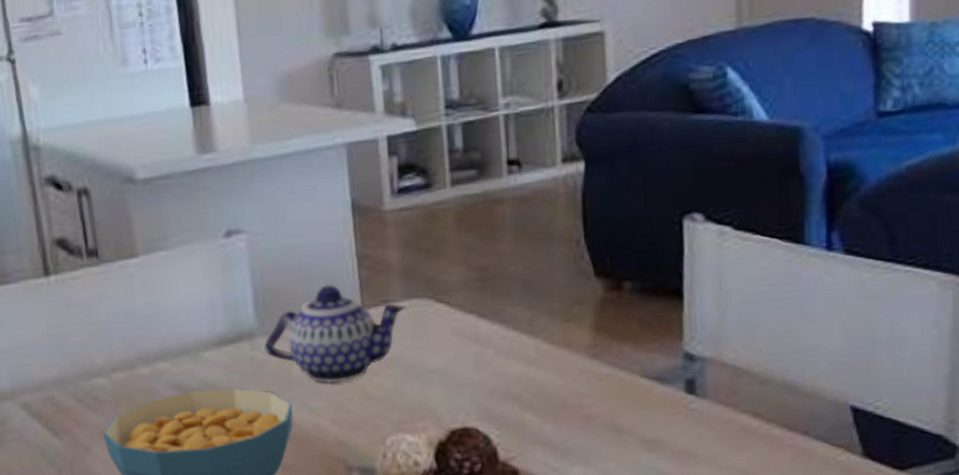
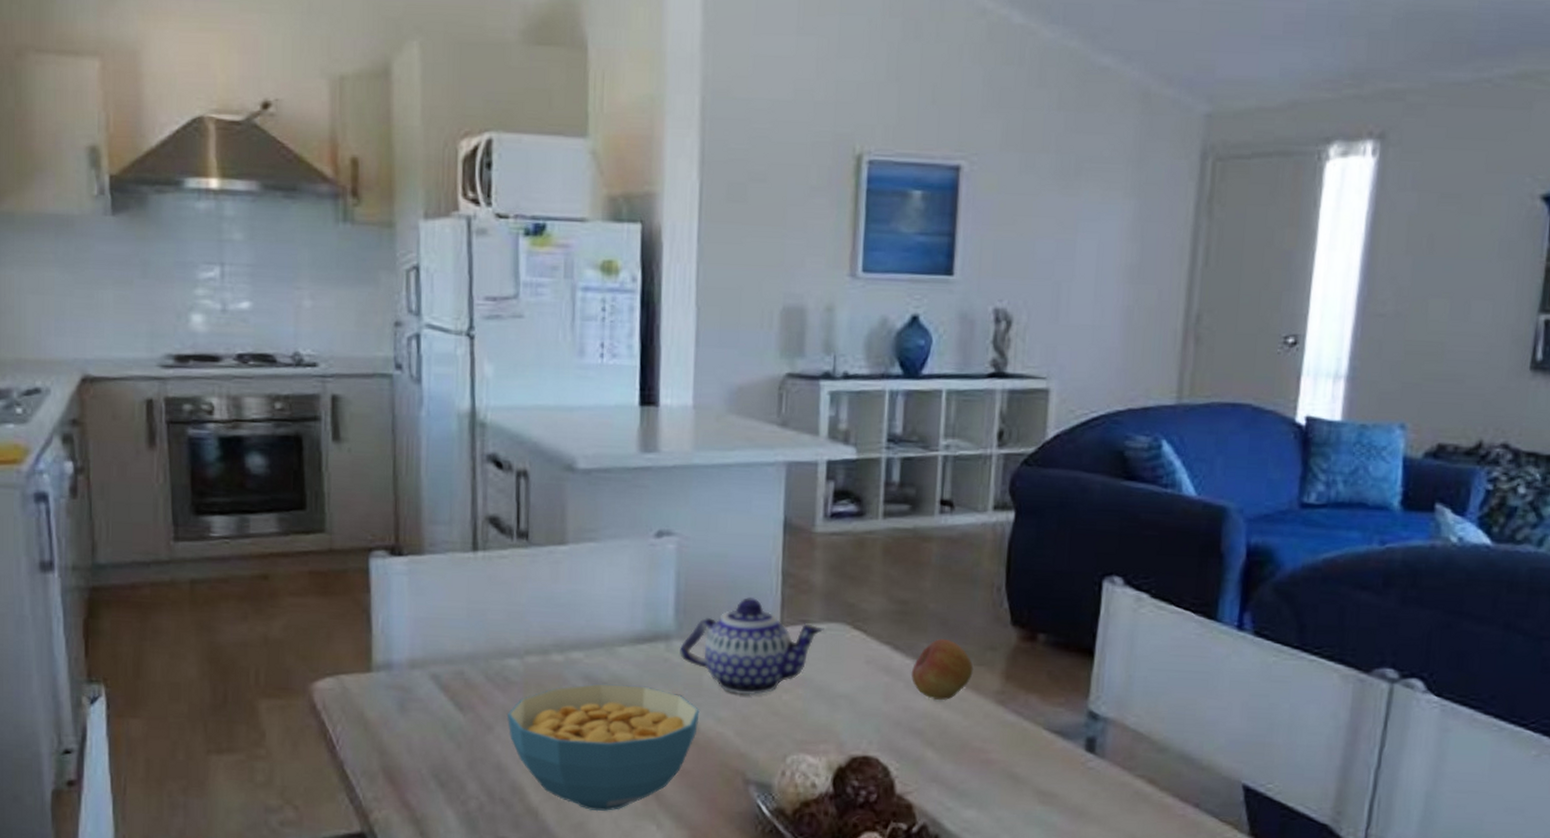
fruit: none [499,299,563,362] -> present [911,638,974,700]

